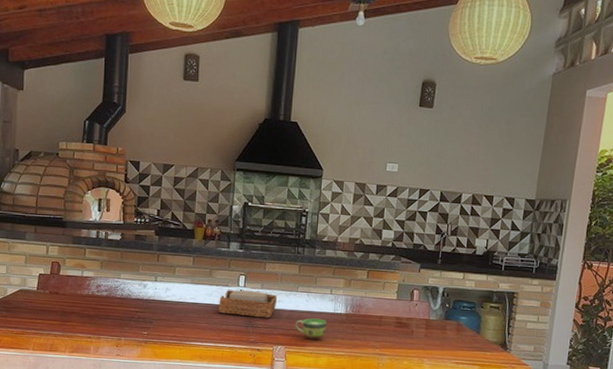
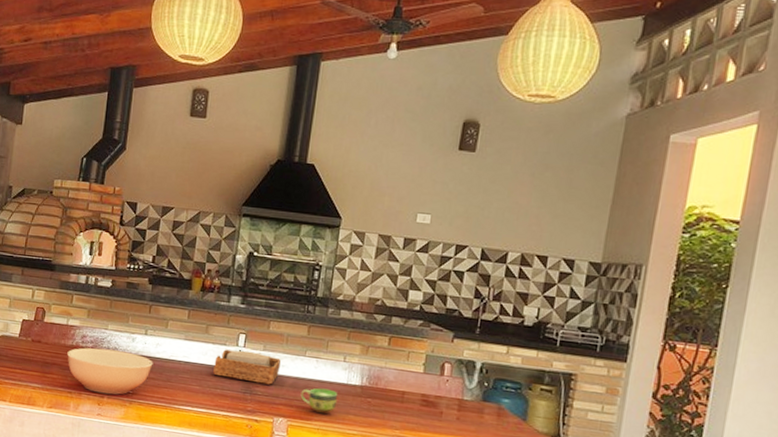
bowl: none [84,296,164,337] -> present [67,348,153,395]

